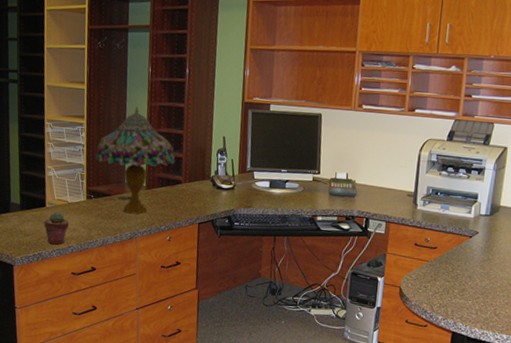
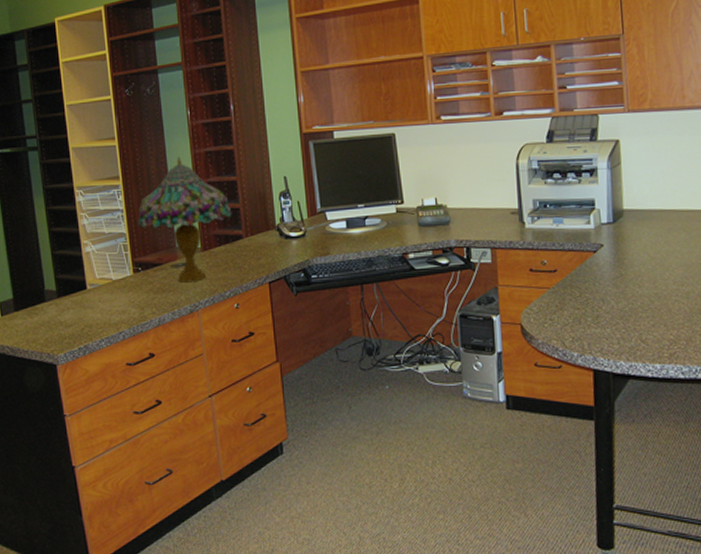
potted succulent: present [44,211,70,245] -> none [87,292,117,332]

